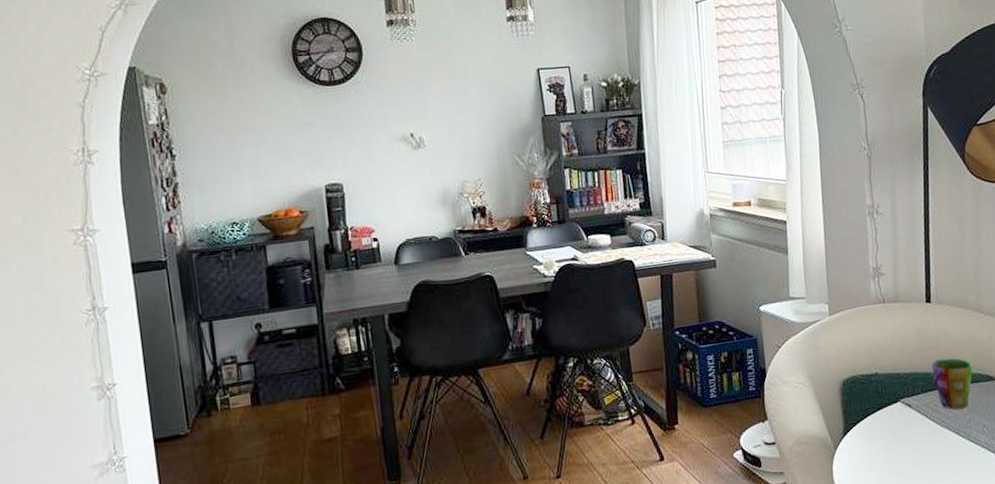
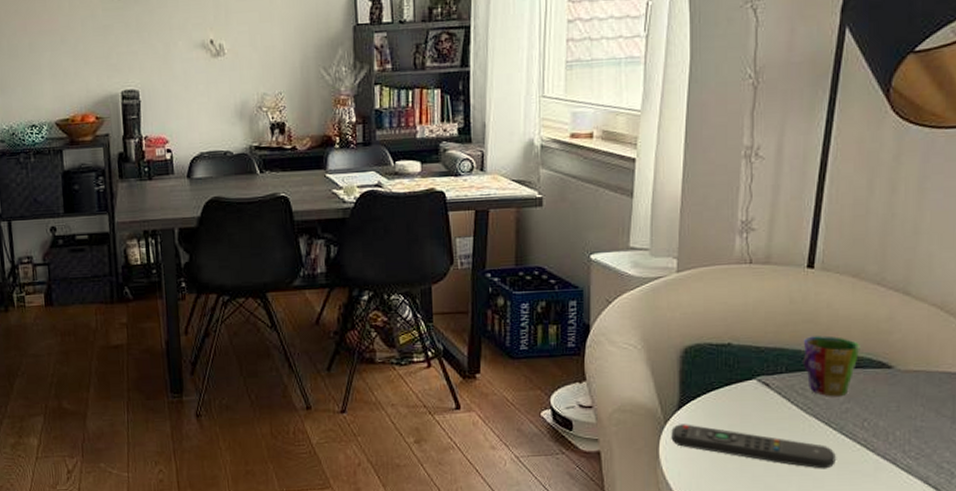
remote control: none [840,448,968,474] -> present [671,424,836,469]

